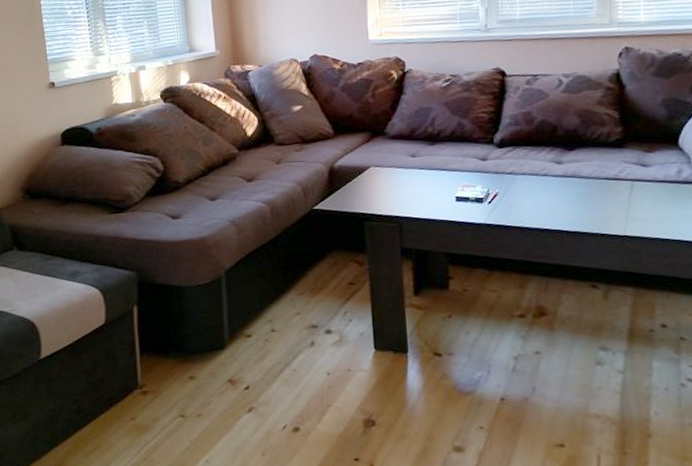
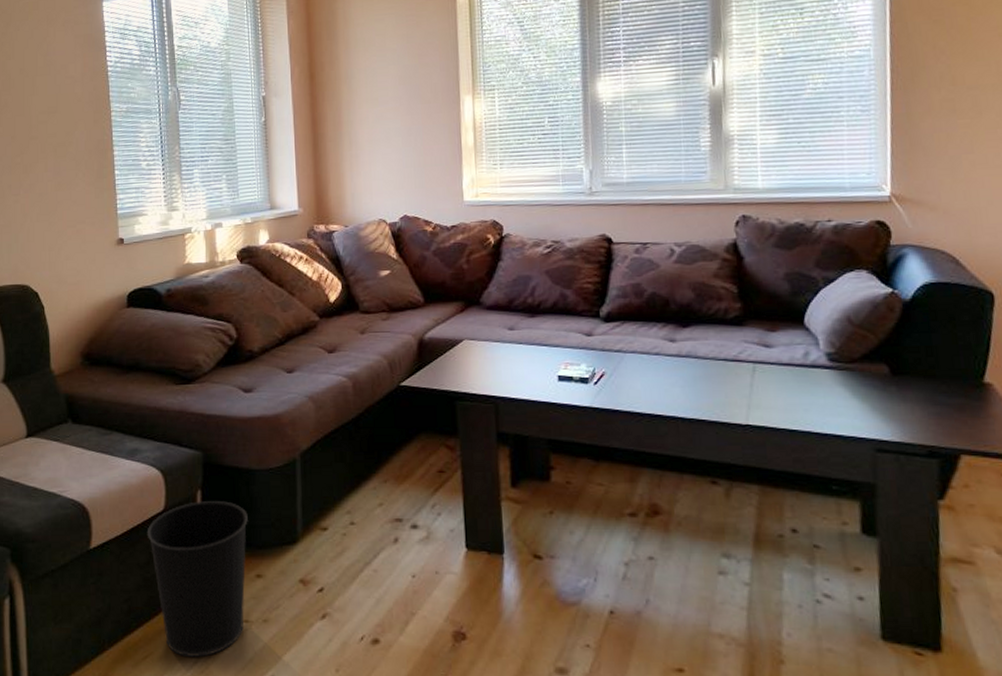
wastebasket: none [90,315,181,447] -> present [147,501,248,657]

